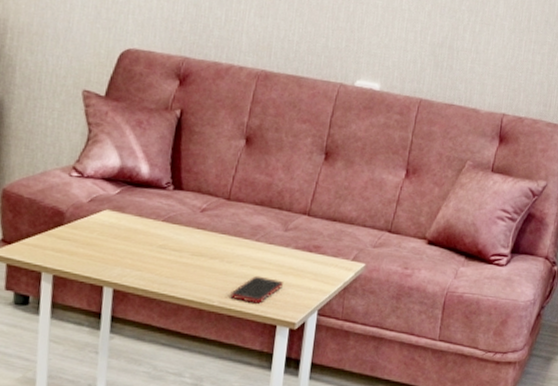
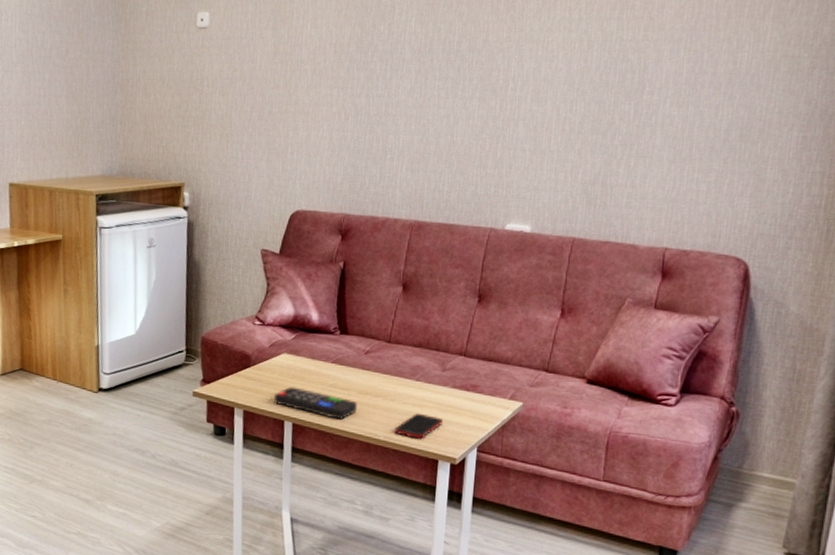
remote control: none [92,247,191,284] -> present [274,386,358,420]

